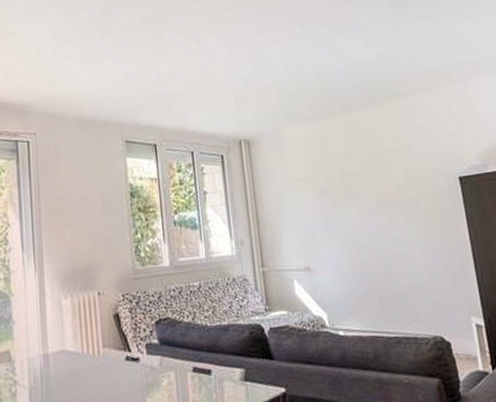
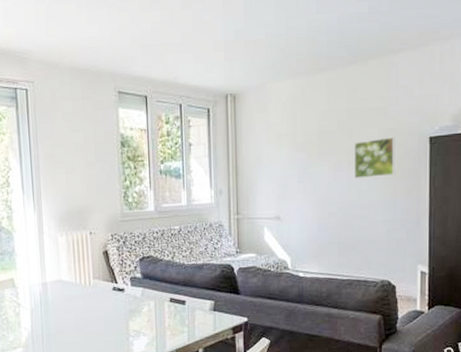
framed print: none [380,178,429,224] -> present [354,137,395,179]

